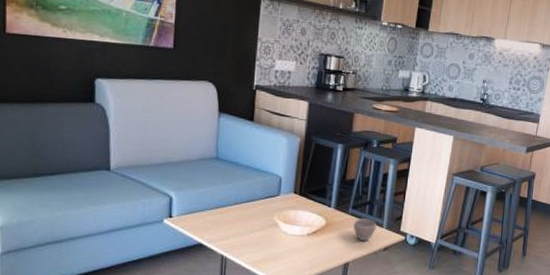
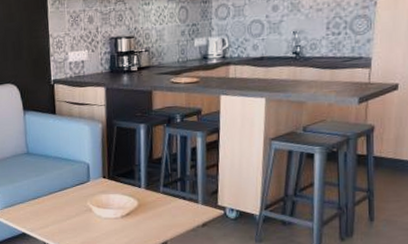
cup: present [353,218,377,242] -> none [166,195,191,219]

